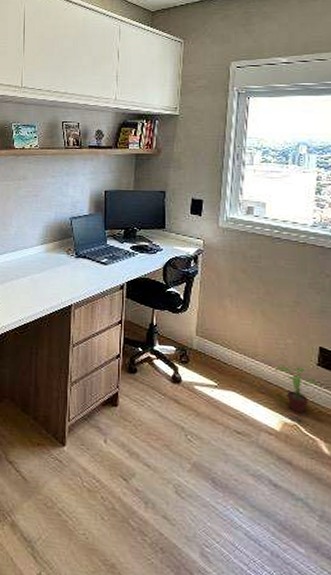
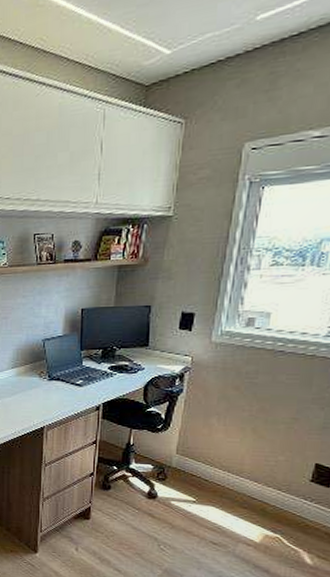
potted plant: present [274,366,320,414] -> none [260,482,311,527]

